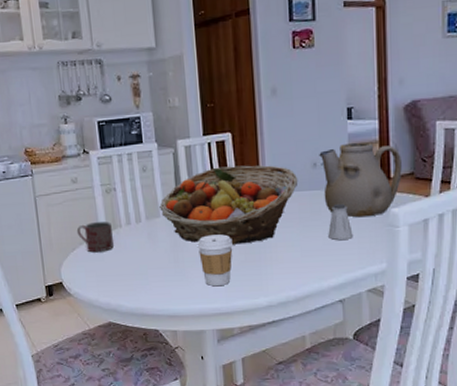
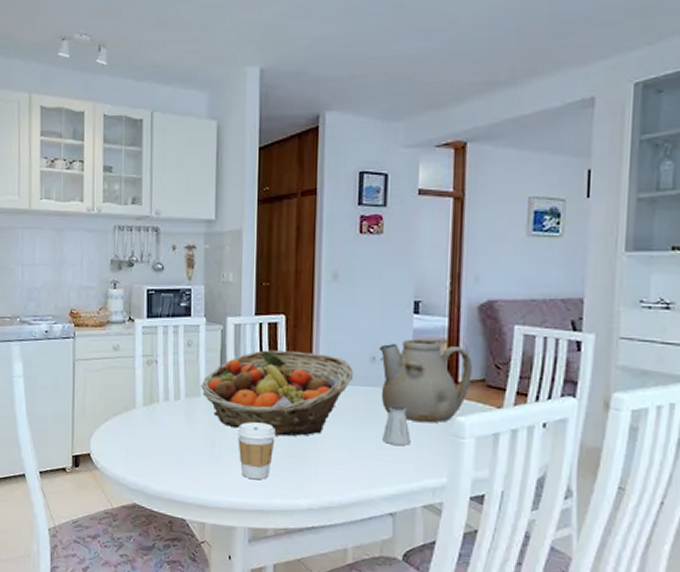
mug: present [76,222,114,253] -> none [112,394,149,427]

